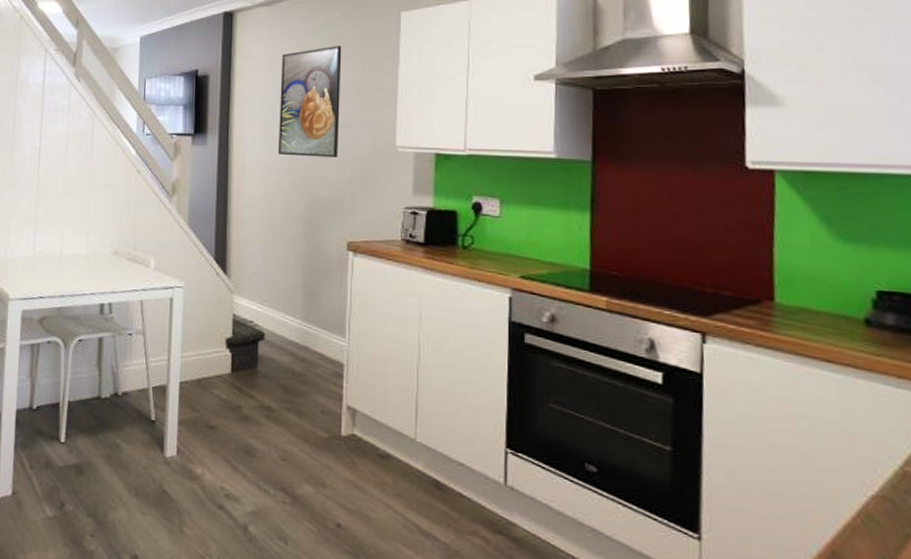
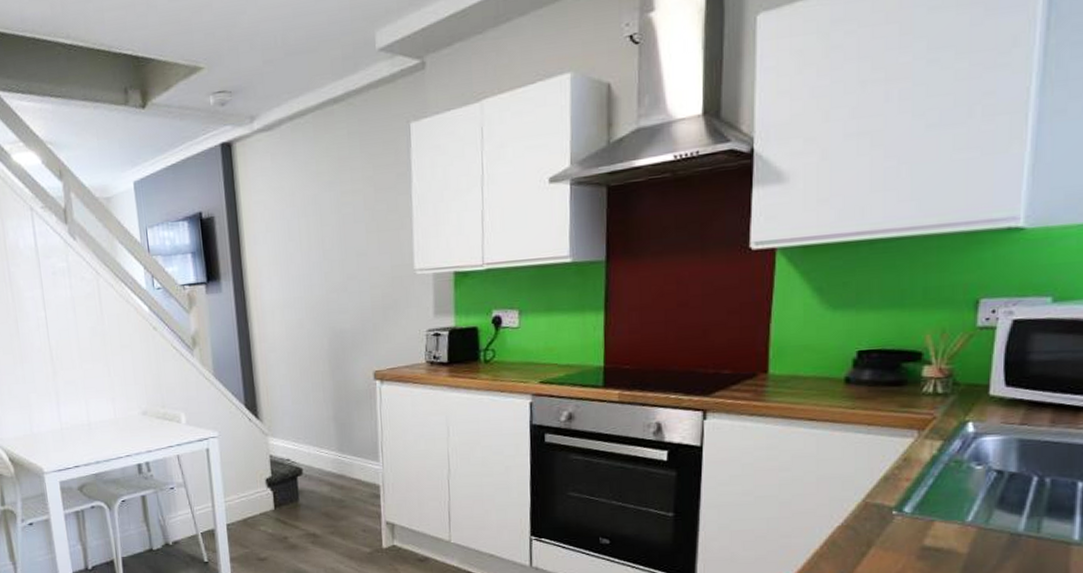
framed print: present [279,46,342,157] -> none [289,168,357,293]

